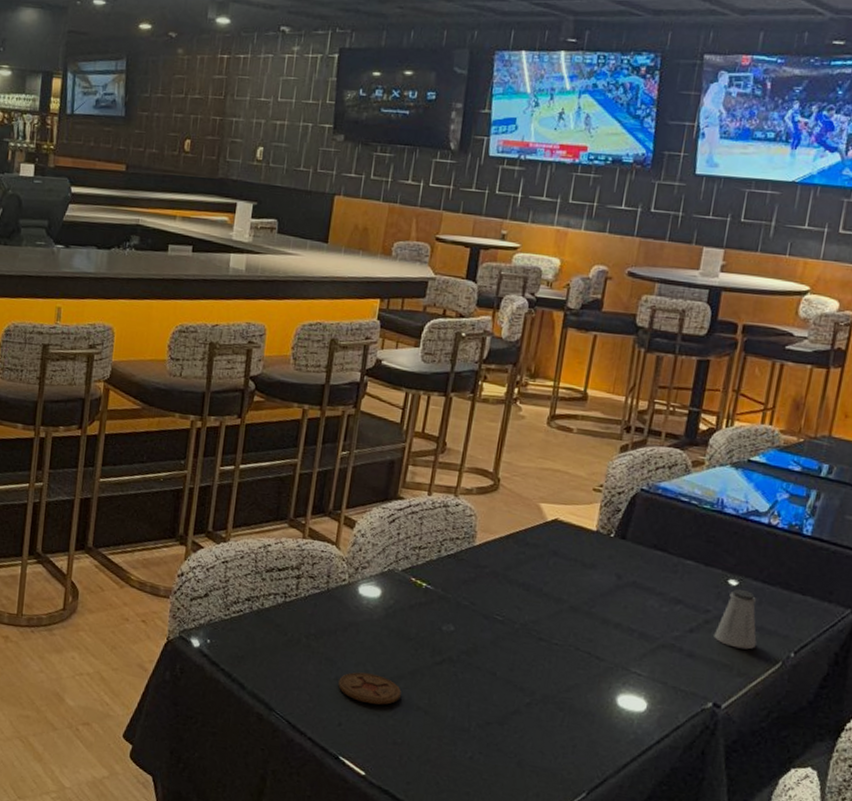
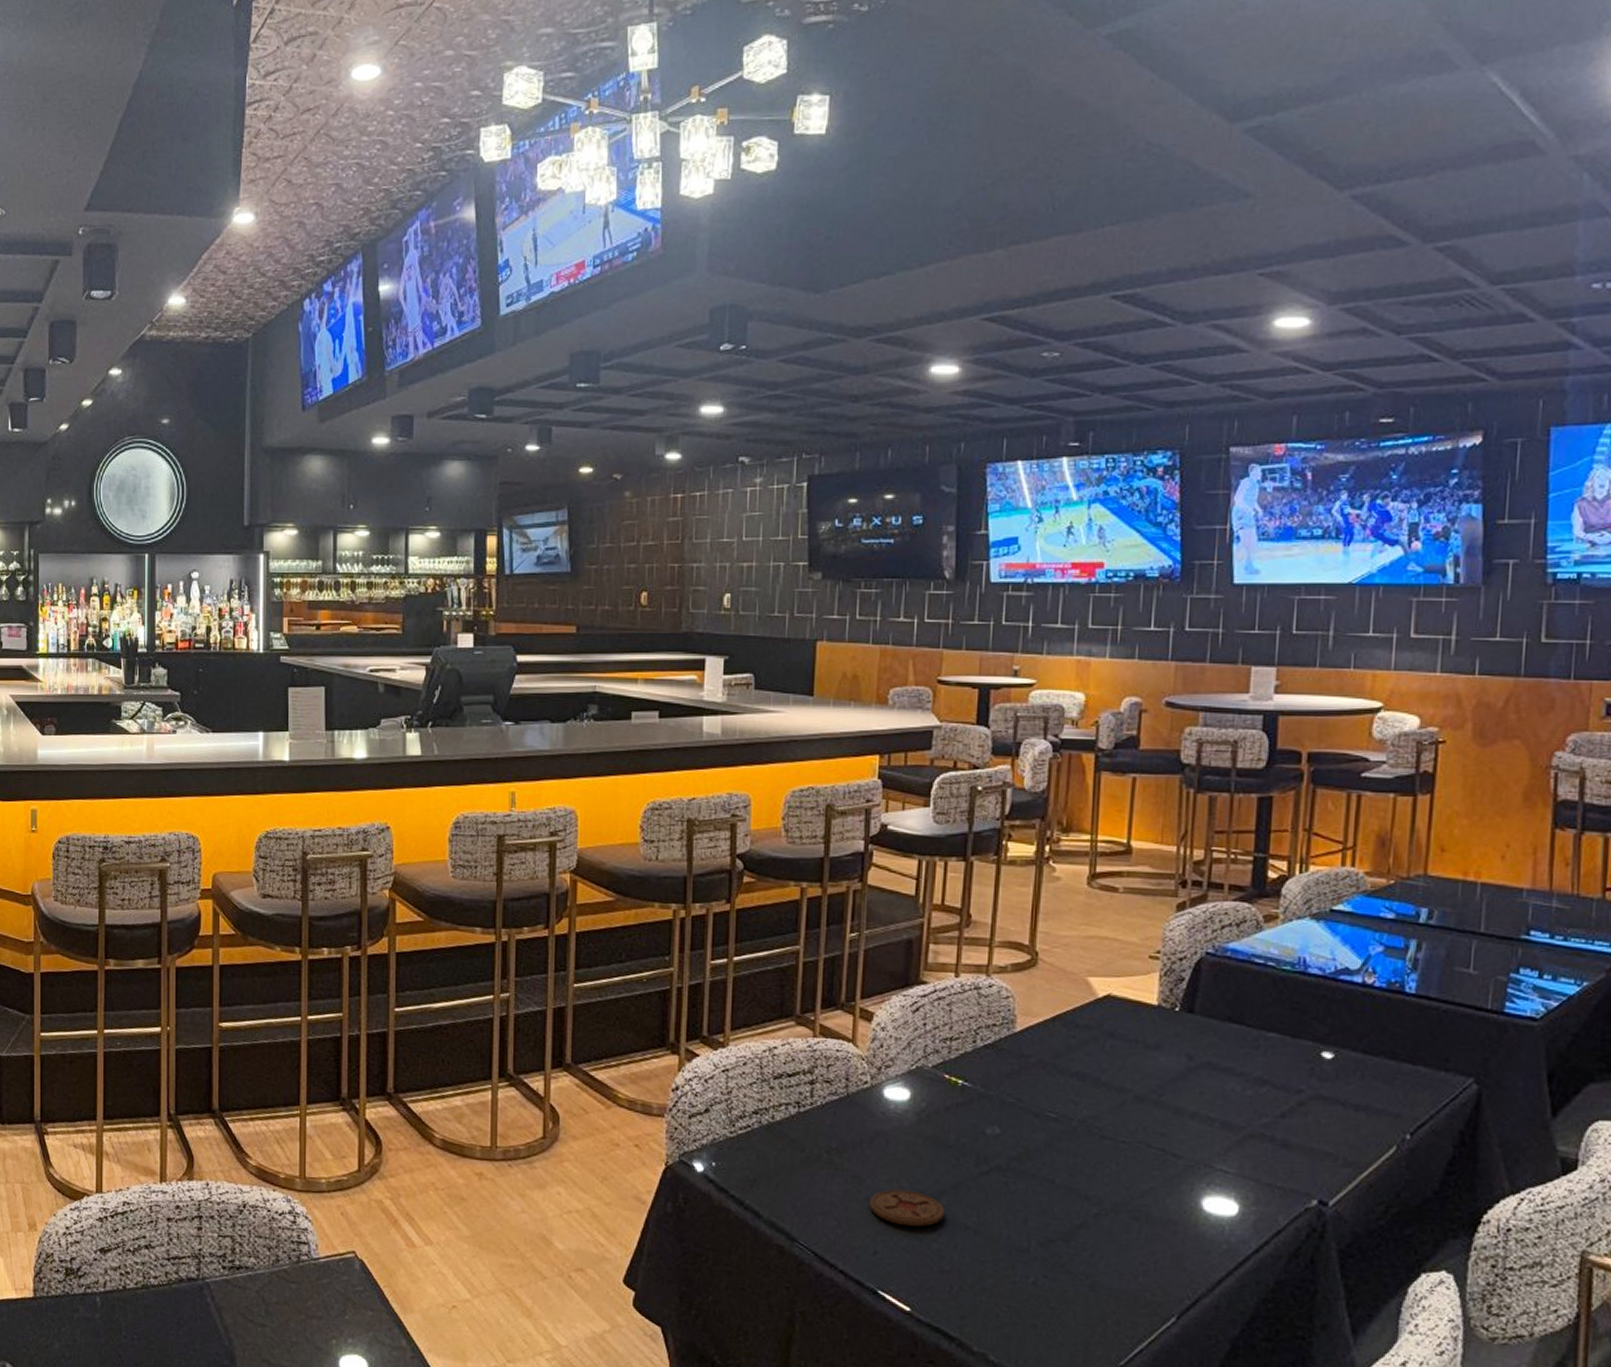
saltshaker: present [714,589,757,650] -> none [1311,1063,1363,1134]

